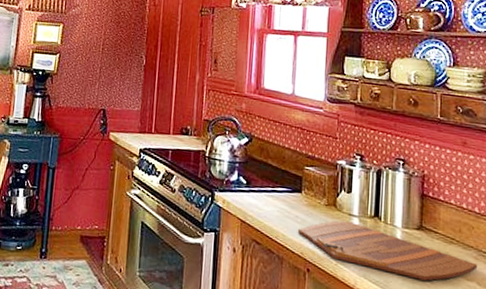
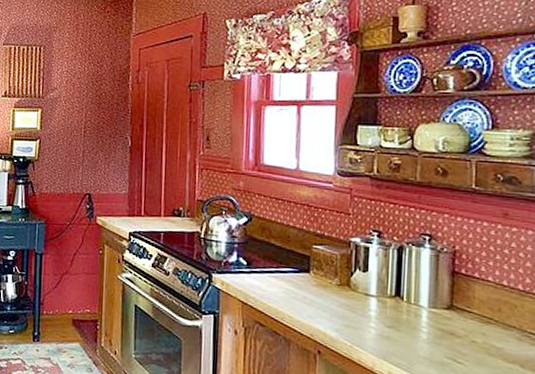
cutting board: present [298,220,478,281] -> none [307,301,521,363]

